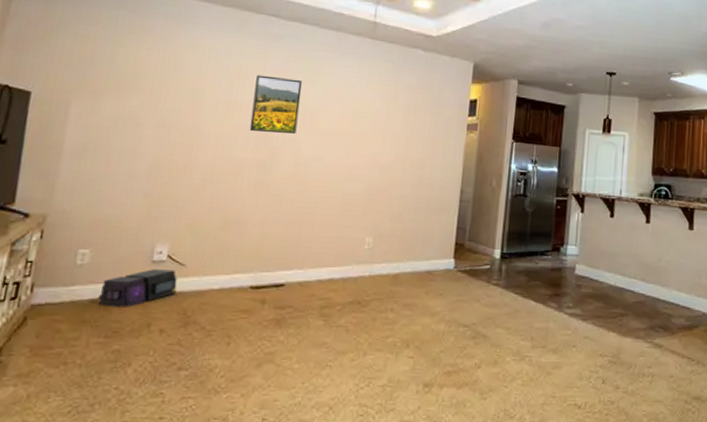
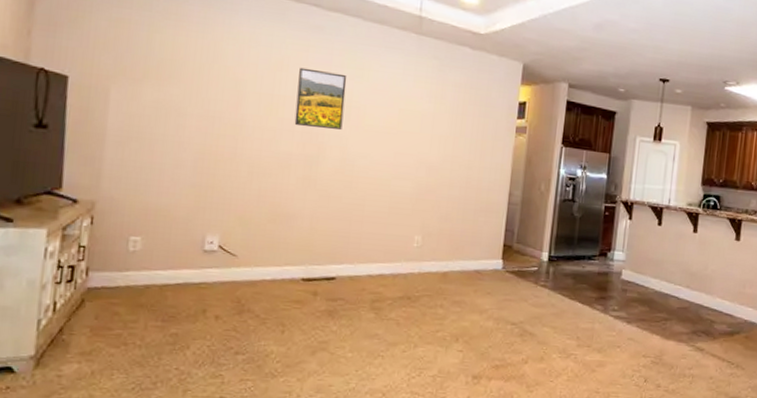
air purifier: present [97,269,177,307] -> none [152,258,230,294]

